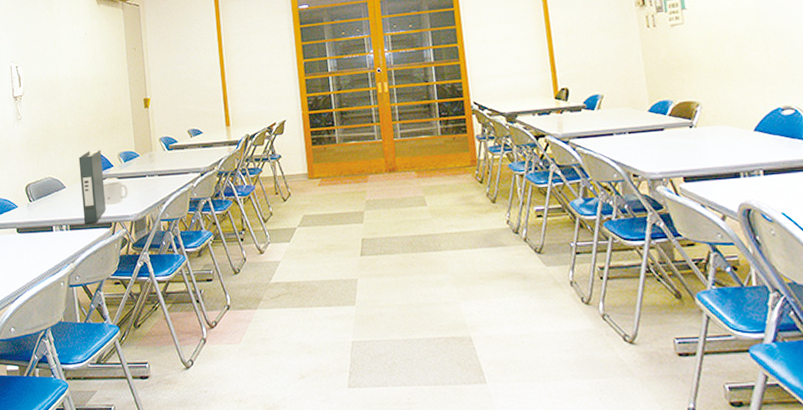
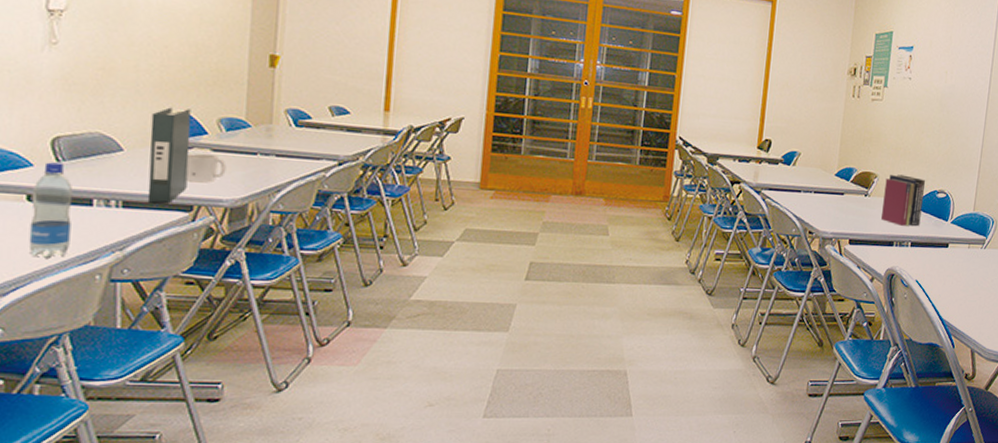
bottle: none [19,202,44,273] -> present [28,162,74,258]
books: none [711,97,769,154] -> present [881,174,926,227]

